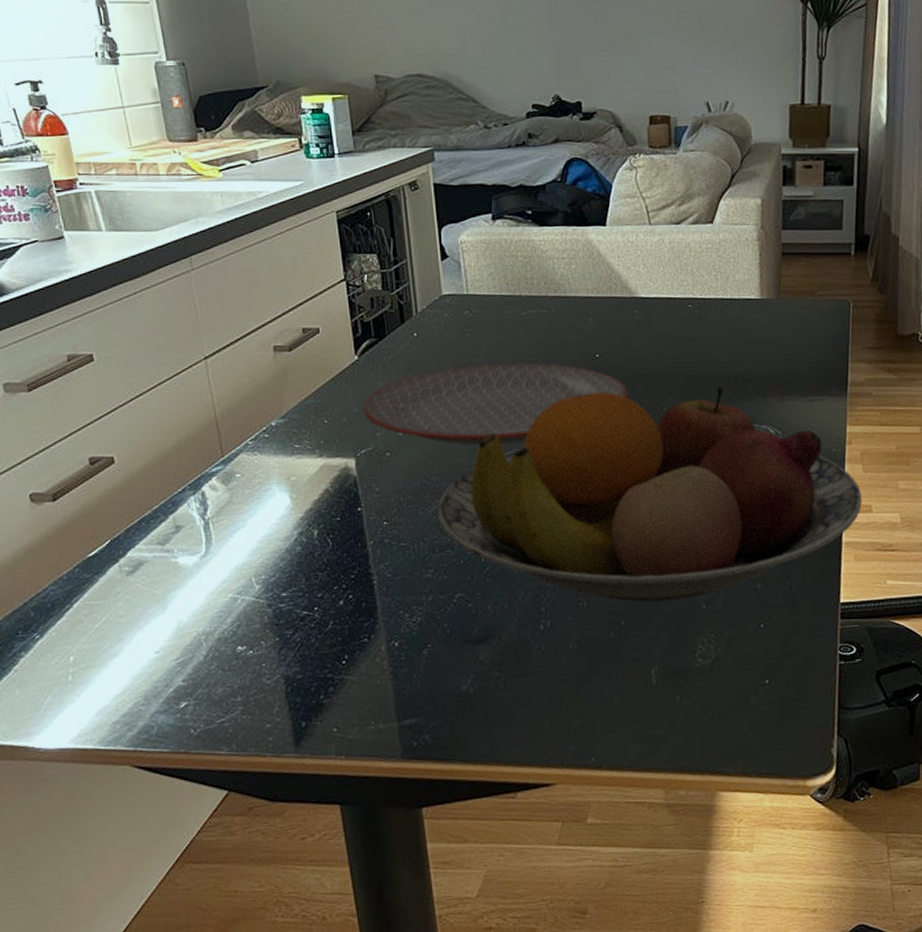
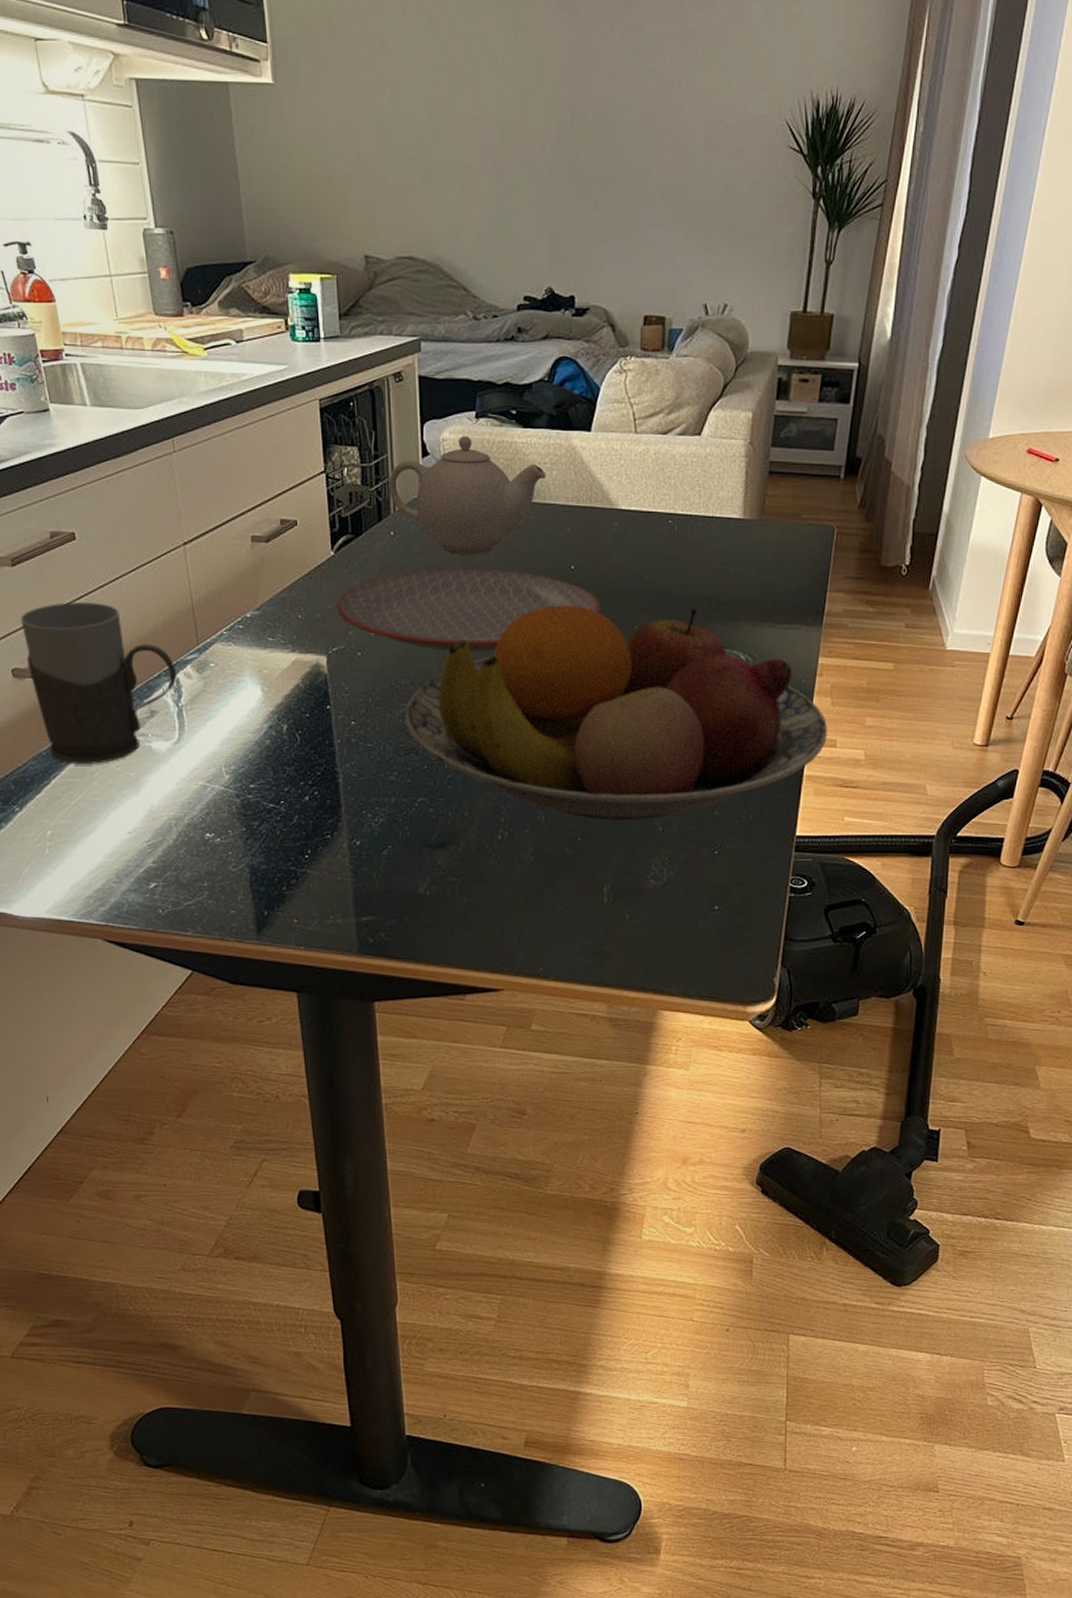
mug: none [38,422,202,586] -> present [21,602,177,764]
teapot: none [409,237,565,352] -> present [389,436,546,556]

